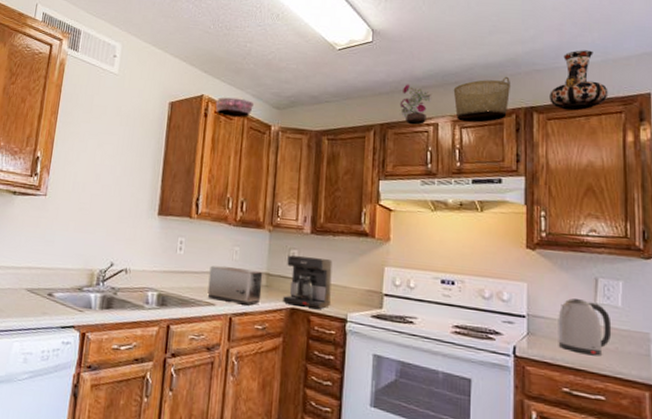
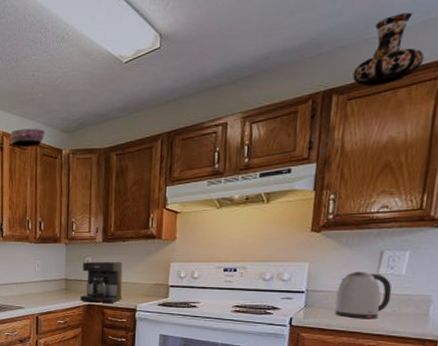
toaster: present [207,265,263,306] -> none [17,276,62,306]
decorative plant: present [399,83,432,125] -> none [188,85,222,128]
basket: present [453,76,511,123] -> none [245,60,310,116]

